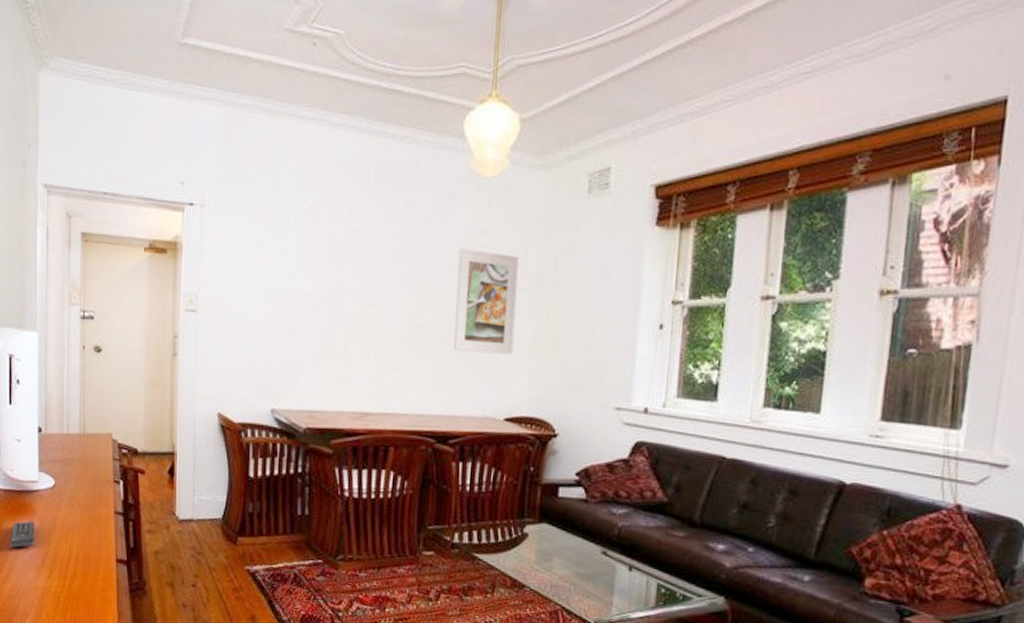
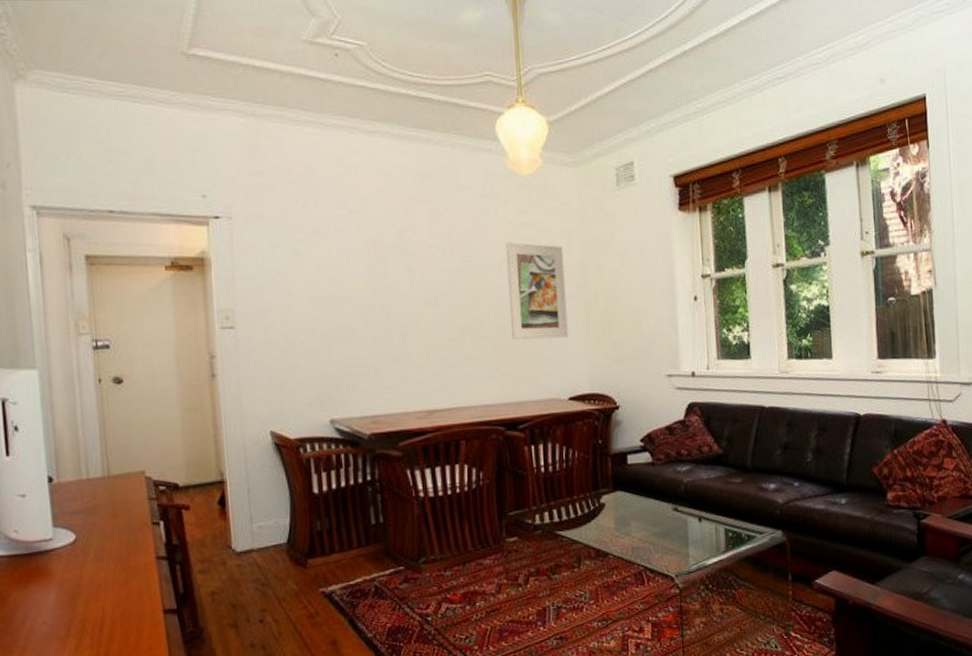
remote control: present [10,520,35,548] -> none [21,586,55,622]

